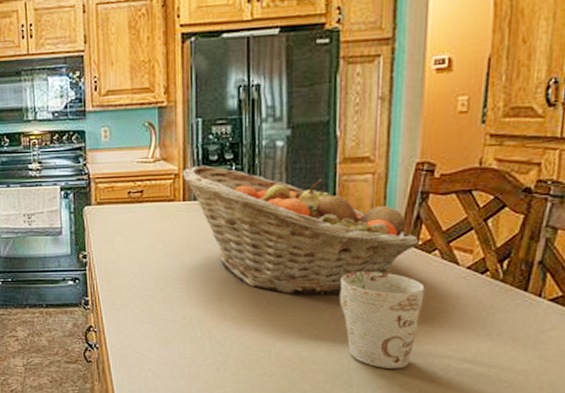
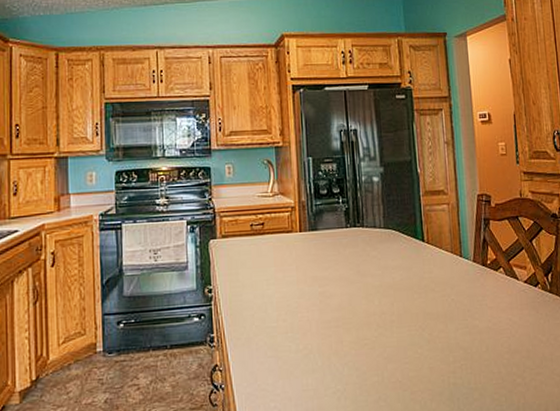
fruit basket: present [181,165,419,295] -> none [296,198,488,317]
mug: present [339,272,425,369] -> none [433,289,498,381]

